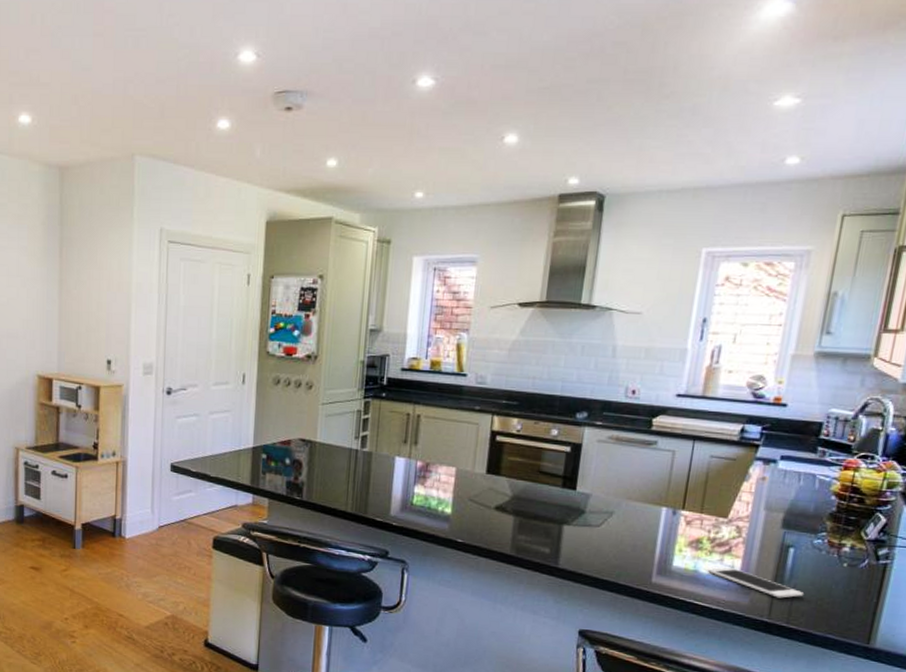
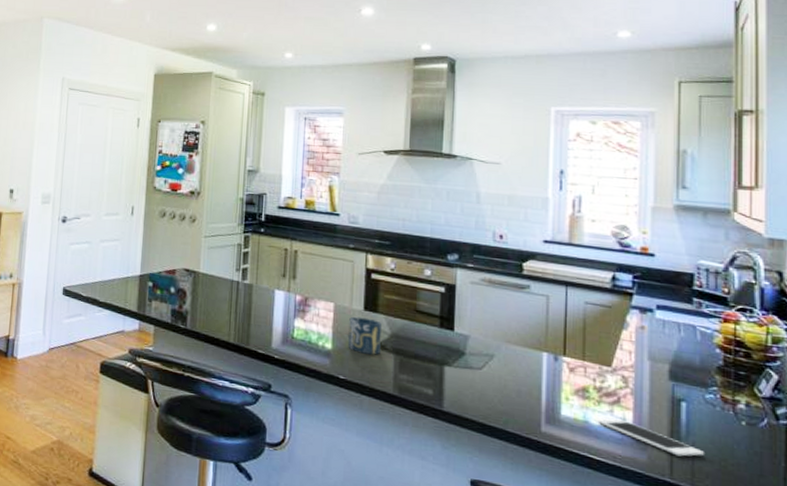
cup: none [468,480,503,518] -> present [348,316,381,355]

